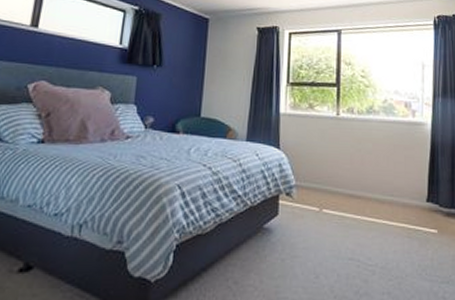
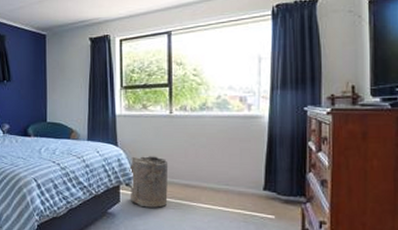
laundry hamper: none [289,161,333,222] -> present [129,156,169,208]

